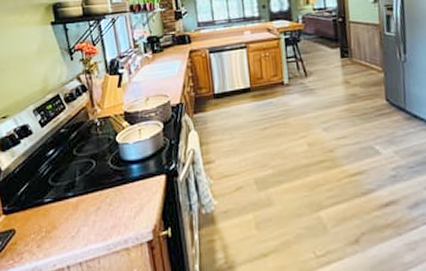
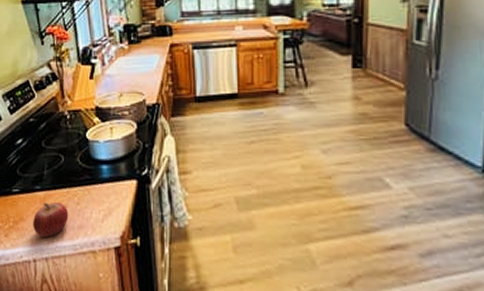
fruit: none [66,205,102,242] -> present [33,201,69,238]

